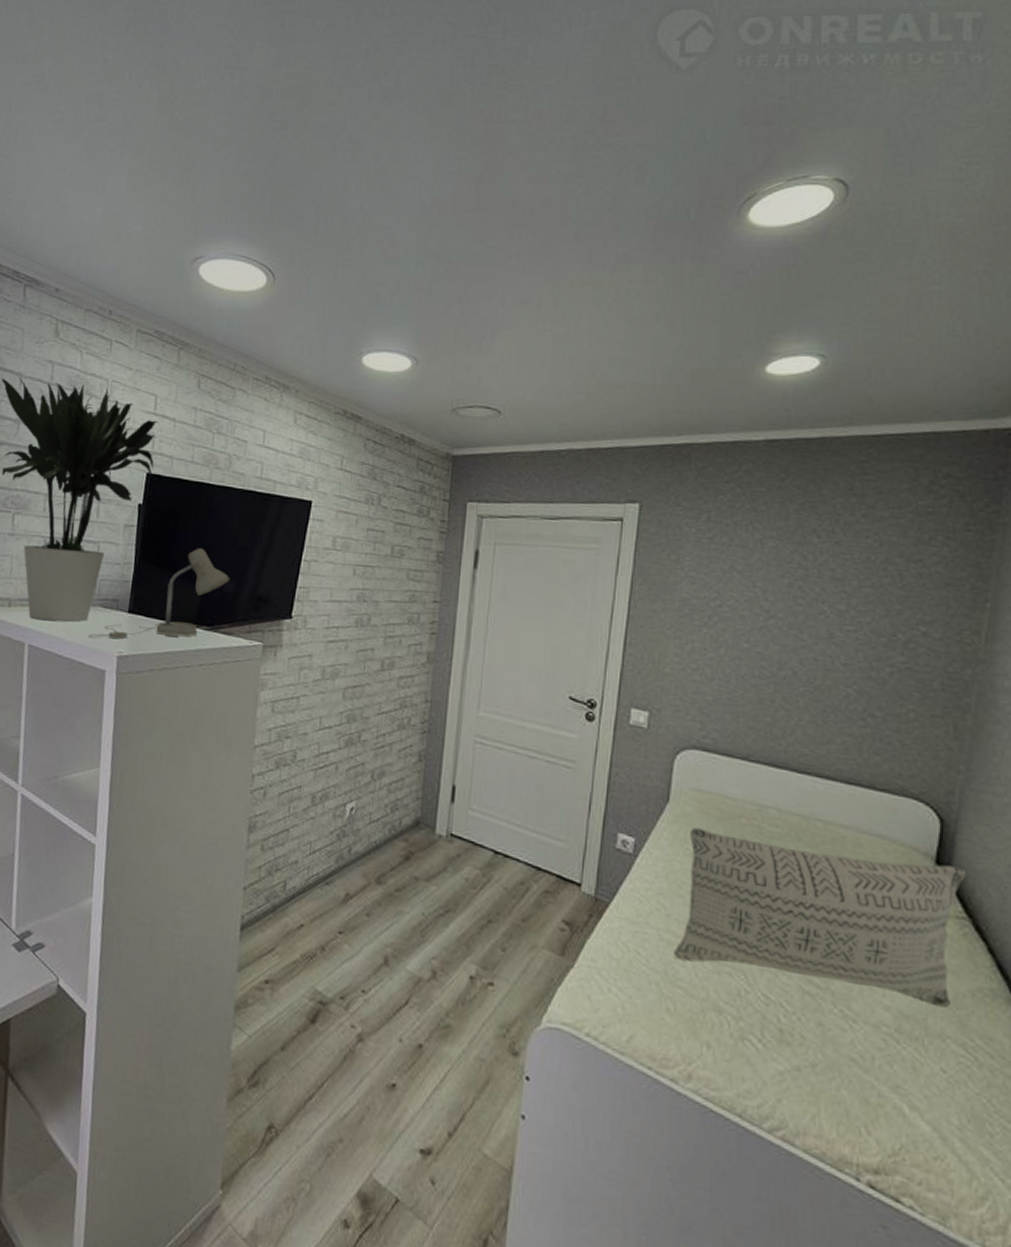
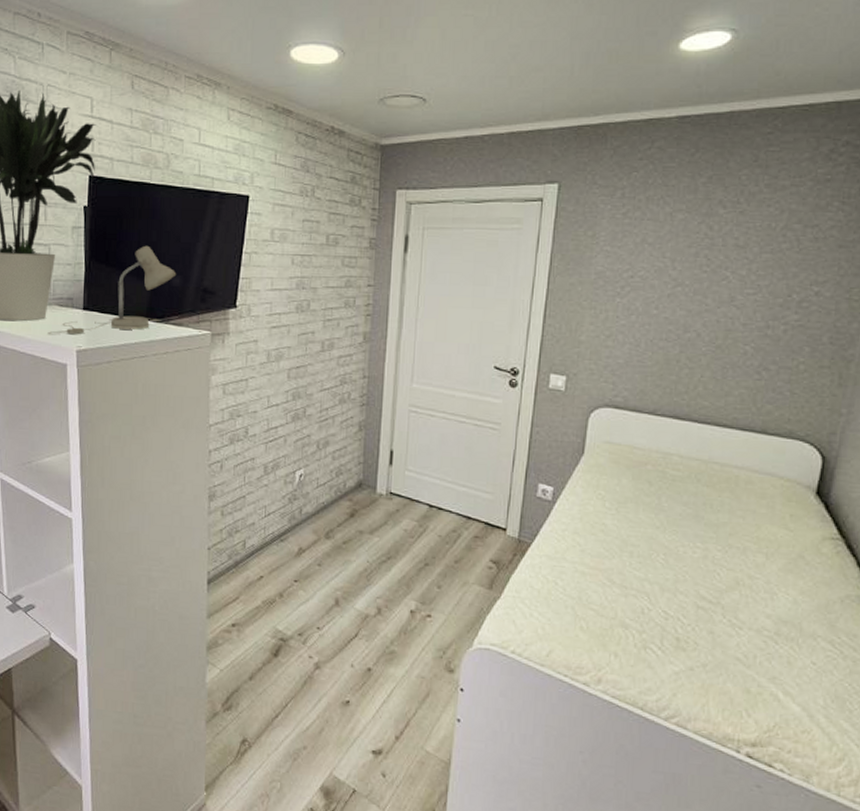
pillow: present [674,827,965,1008] -> none [587,475,842,613]

